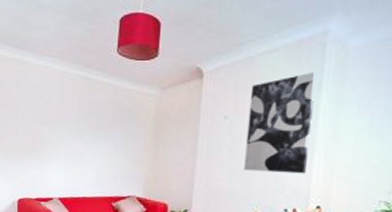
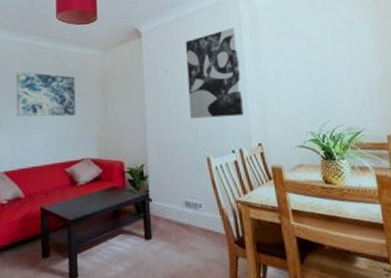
wall art: none [72,105,129,154] -> present [16,71,76,117]

